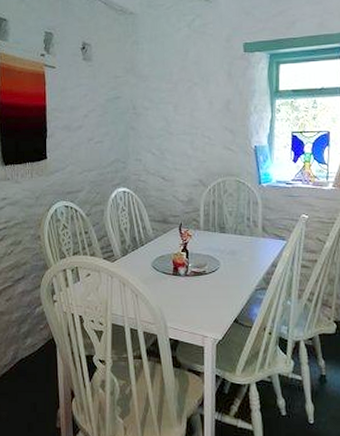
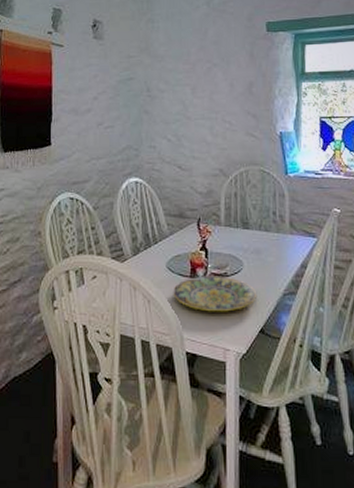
plate: none [157,273,231,305] -> present [173,275,256,312]

